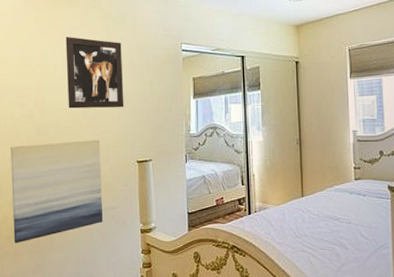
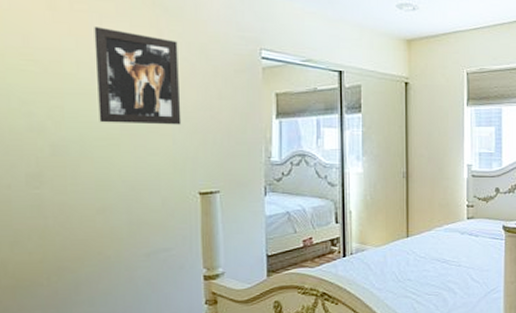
wall art: present [11,139,104,244] -> none [10,164,152,297]

